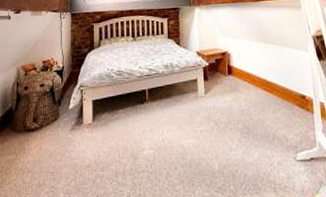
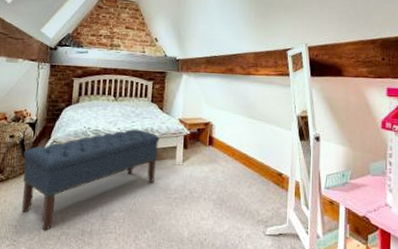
bench: none [54,66,180,175] -> present [22,129,160,231]

